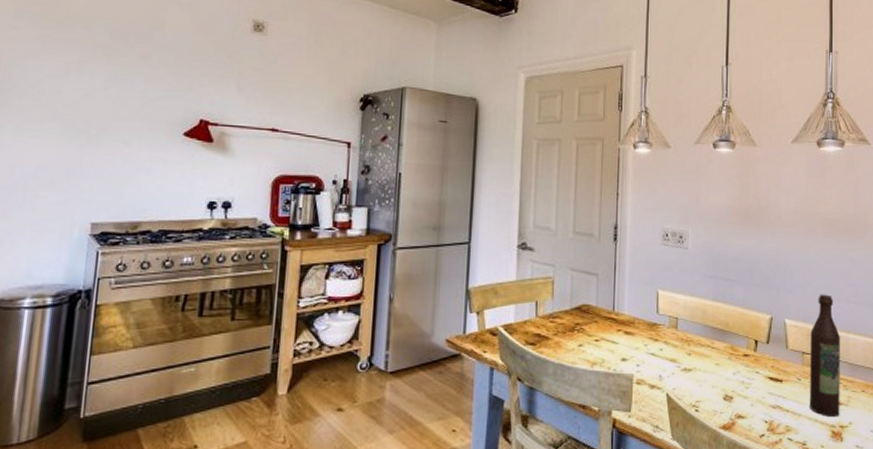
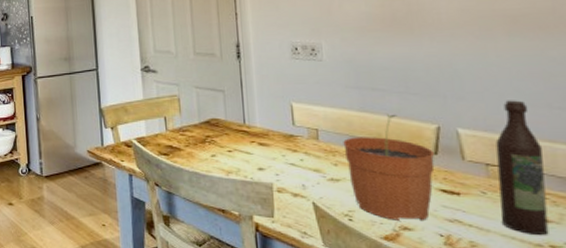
plant pot: none [697,304,767,409] -> present [343,114,435,221]

